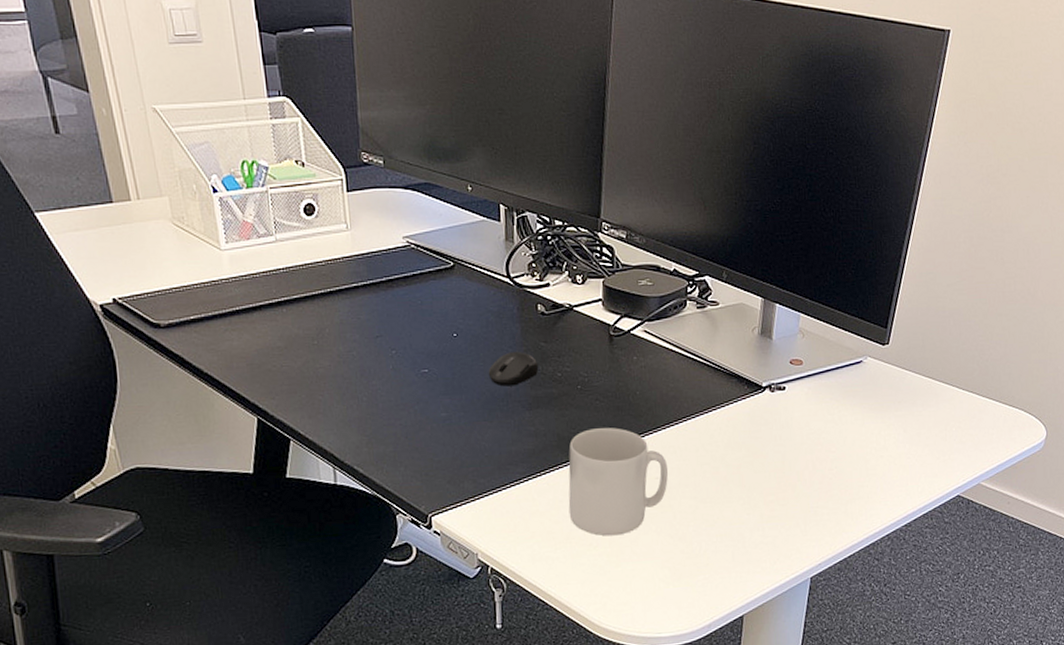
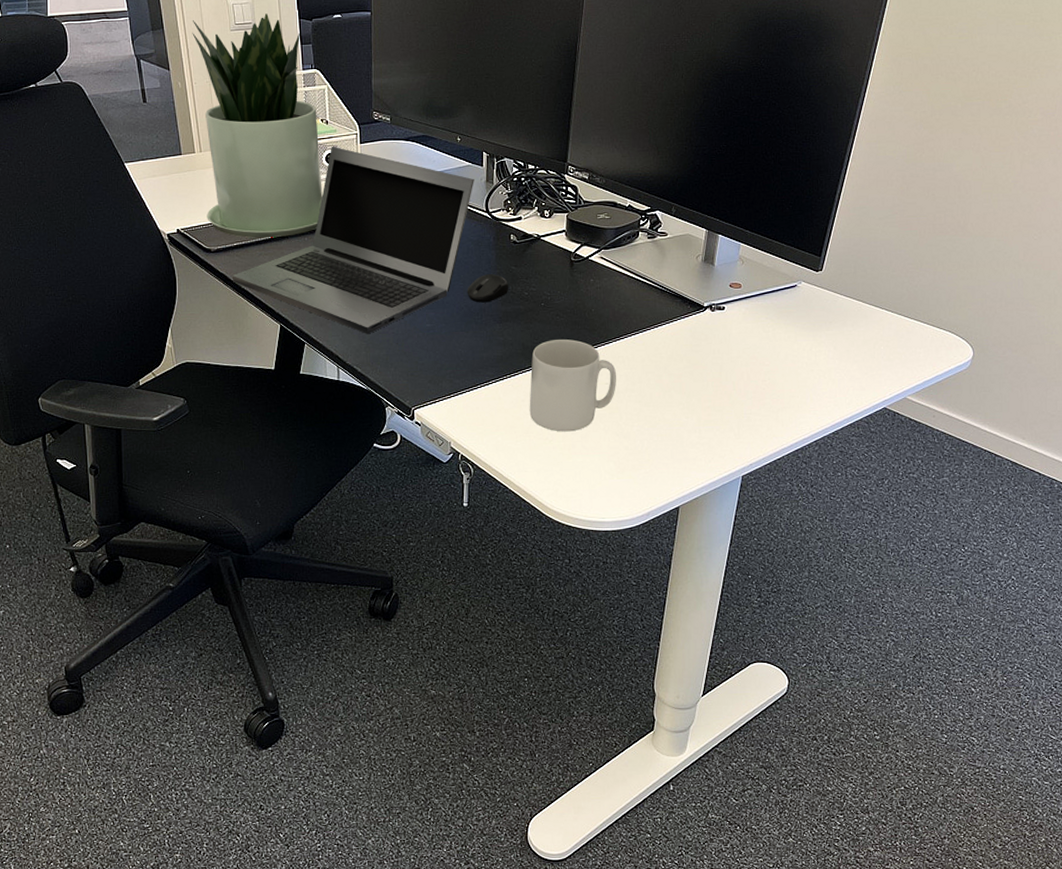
planter: none [117,23,303,310] -> present [192,13,323,238]
laptop: none [190,194,491,427] -> present [232,146,474,334]

